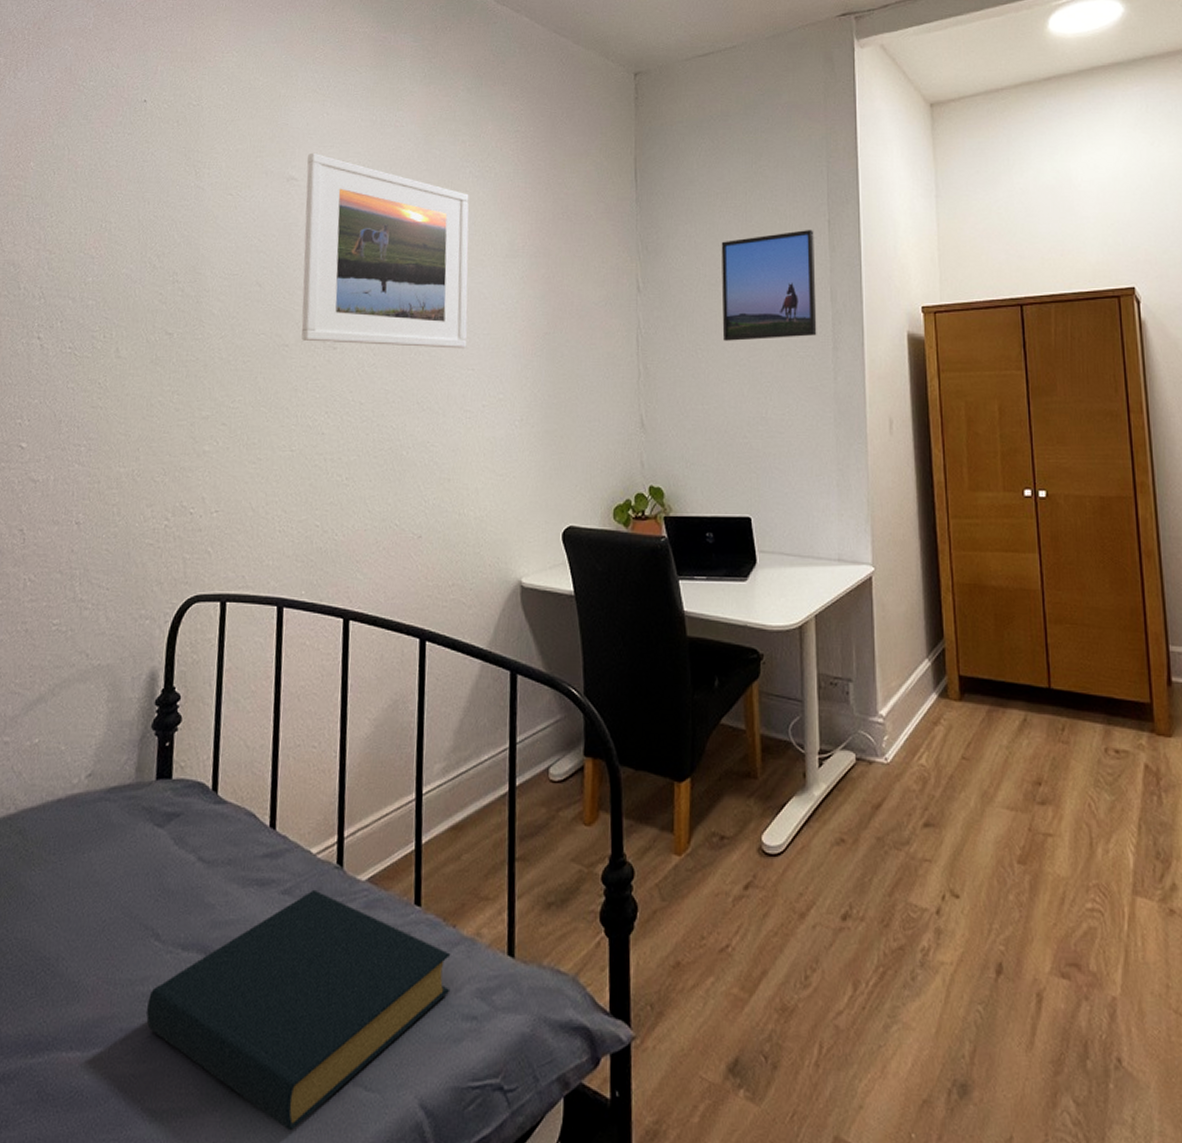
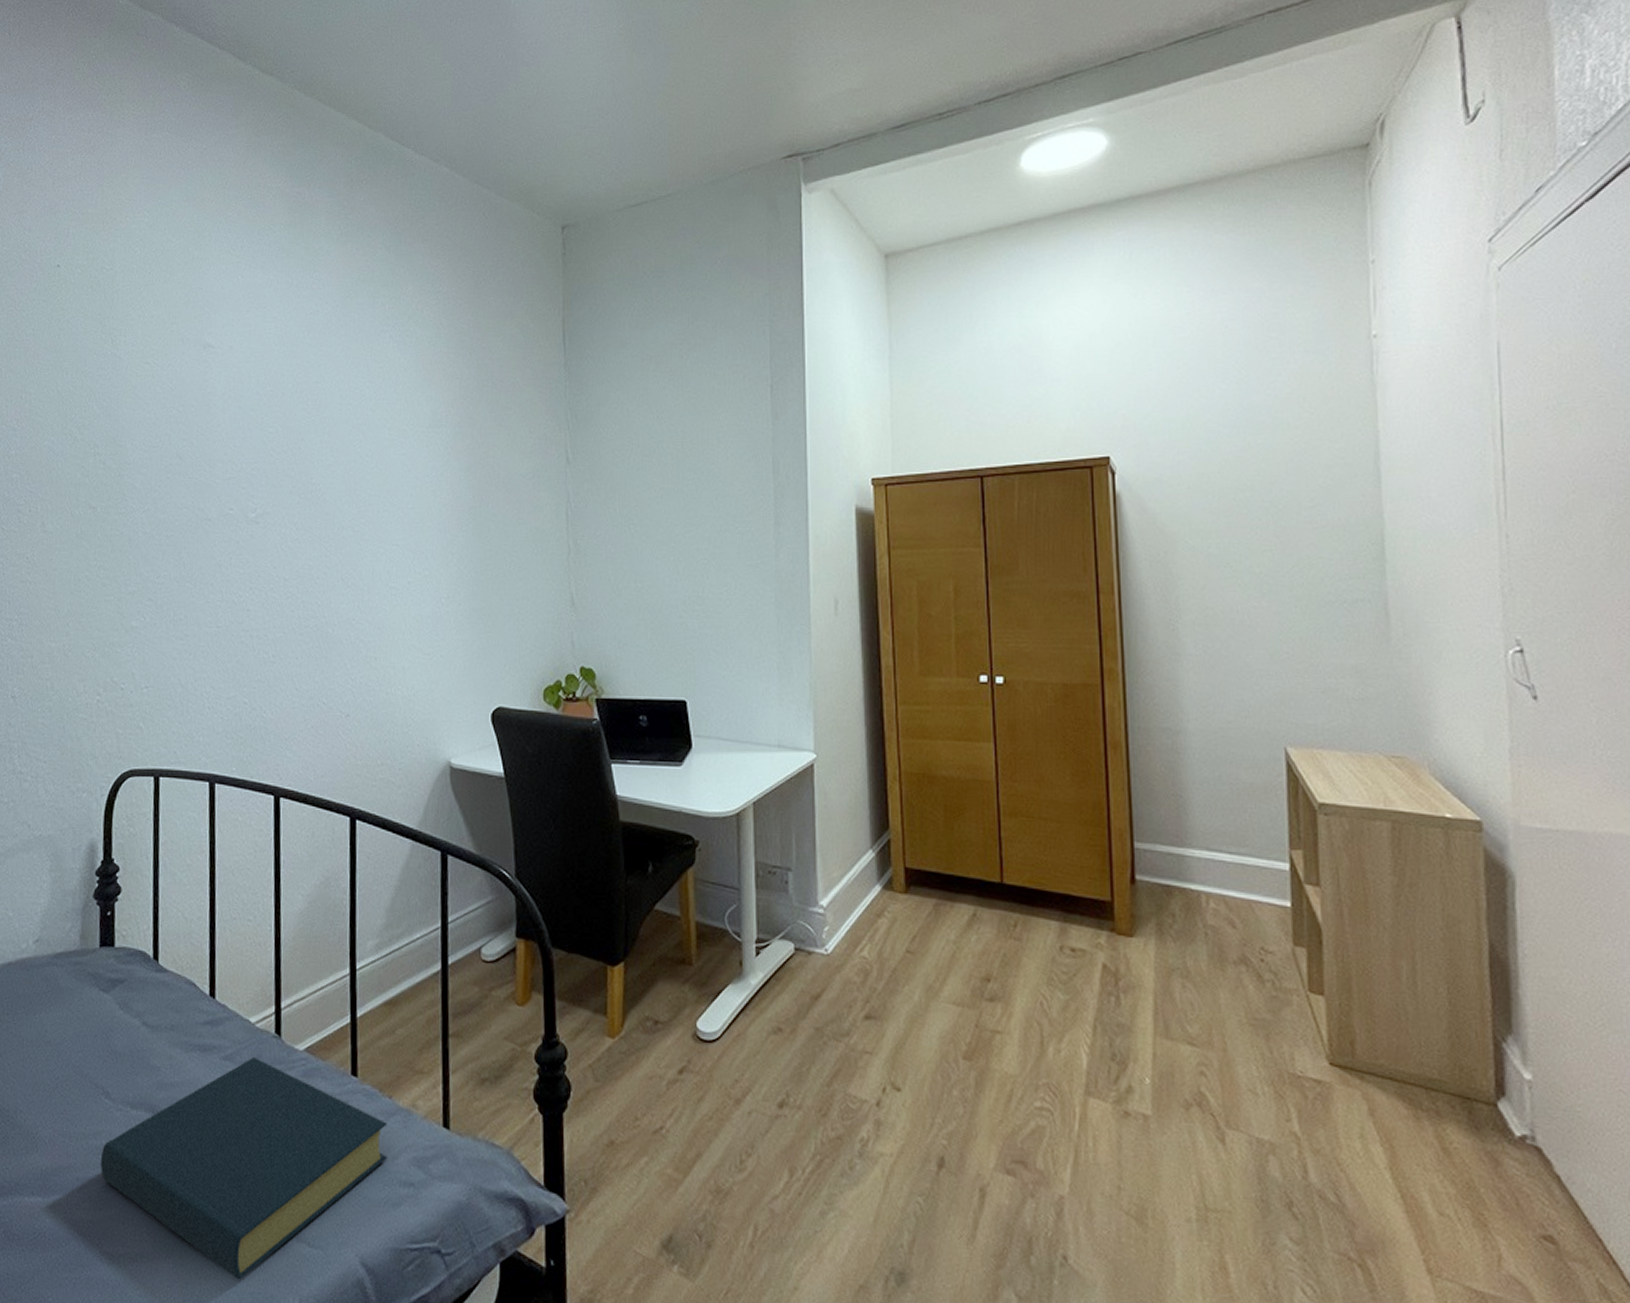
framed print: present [301,152,469,349] -> none [223,318,391,523]
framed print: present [721,230,817,341] -> none [655,396,758,515]

